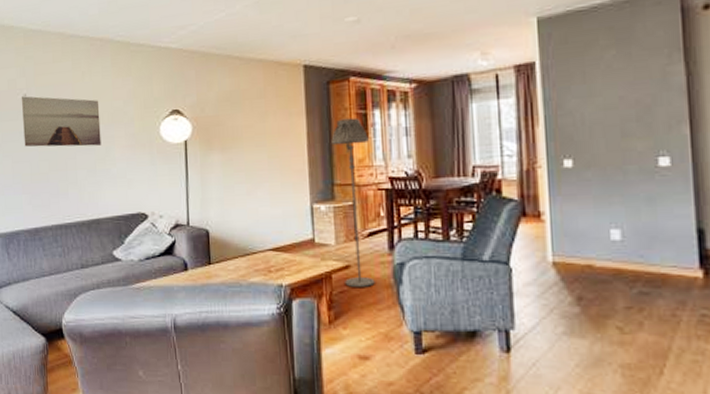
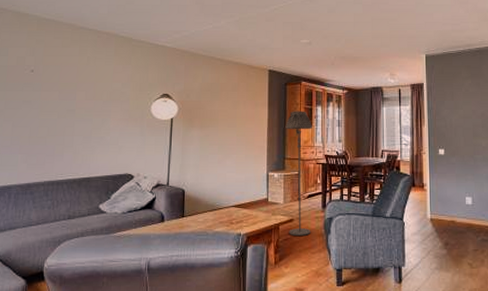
wall art: present [21,96,101,147] -> none [26,72,100,117]

